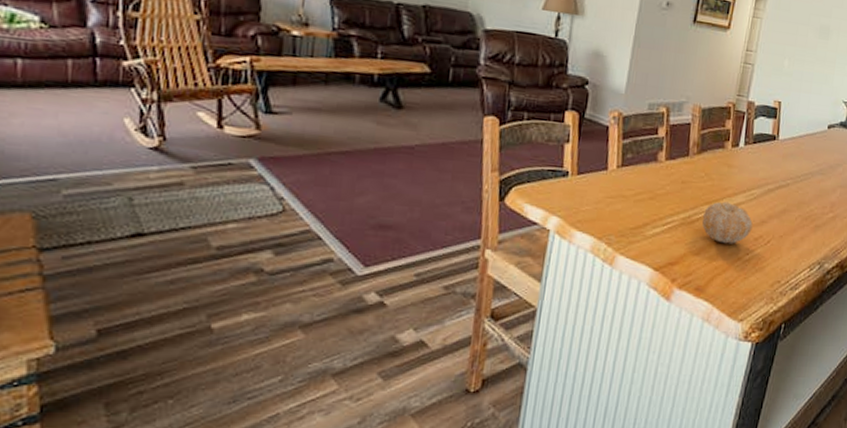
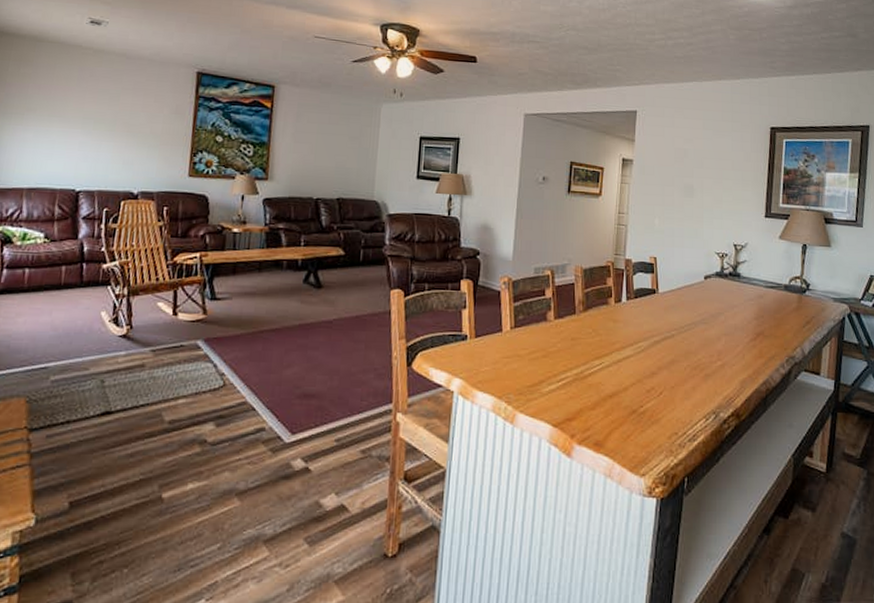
fruit: present [701,201,753,244] -> none [594,355,643,397]

